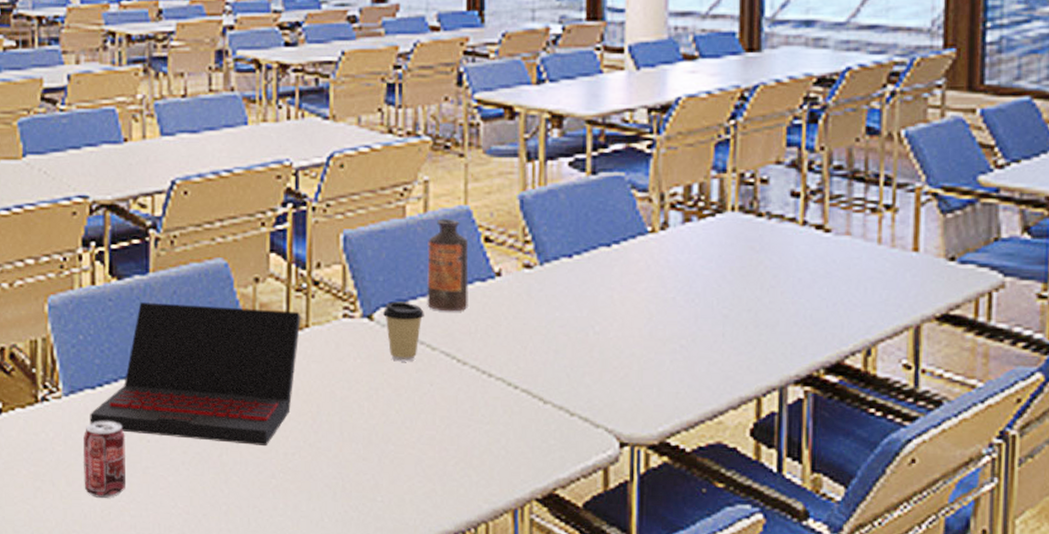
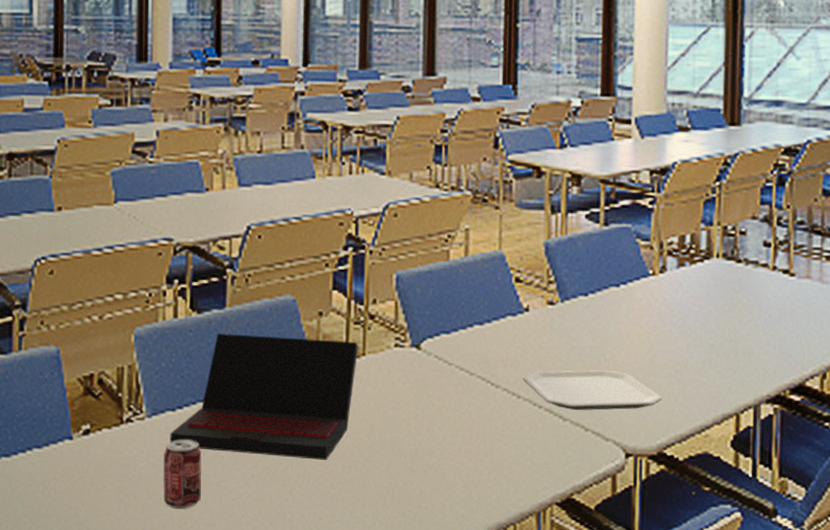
coffee cup: present [382,301,424,362] -> none [428,333,464,386]
bottle: present [427,218,469,312] -> none [466,261,502,342]
plate: none [494,344,665,392] -> present [523,370,663,410]

